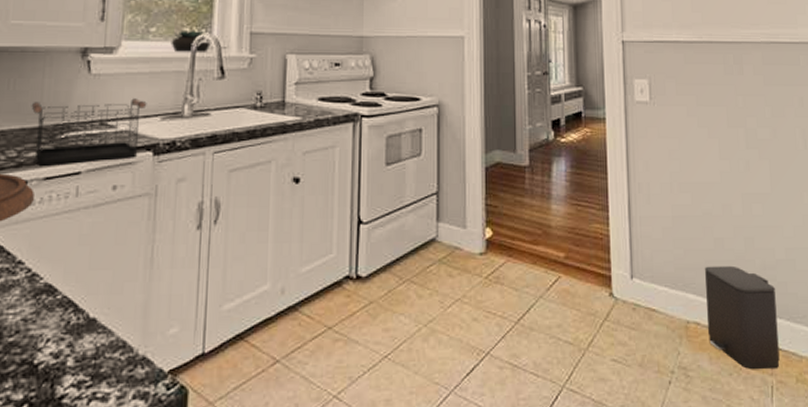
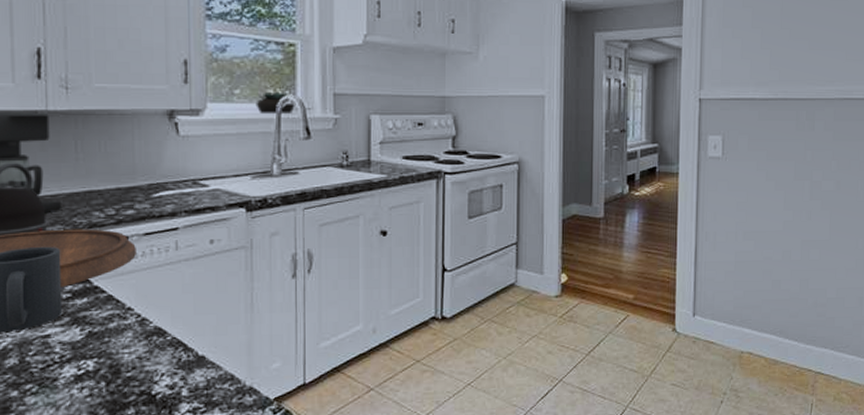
dish rack: present [31,98,147,166] -> none [124,159,237,222]
pedal bin: present [704,265,780,369] -> none [758,304,823,390]

